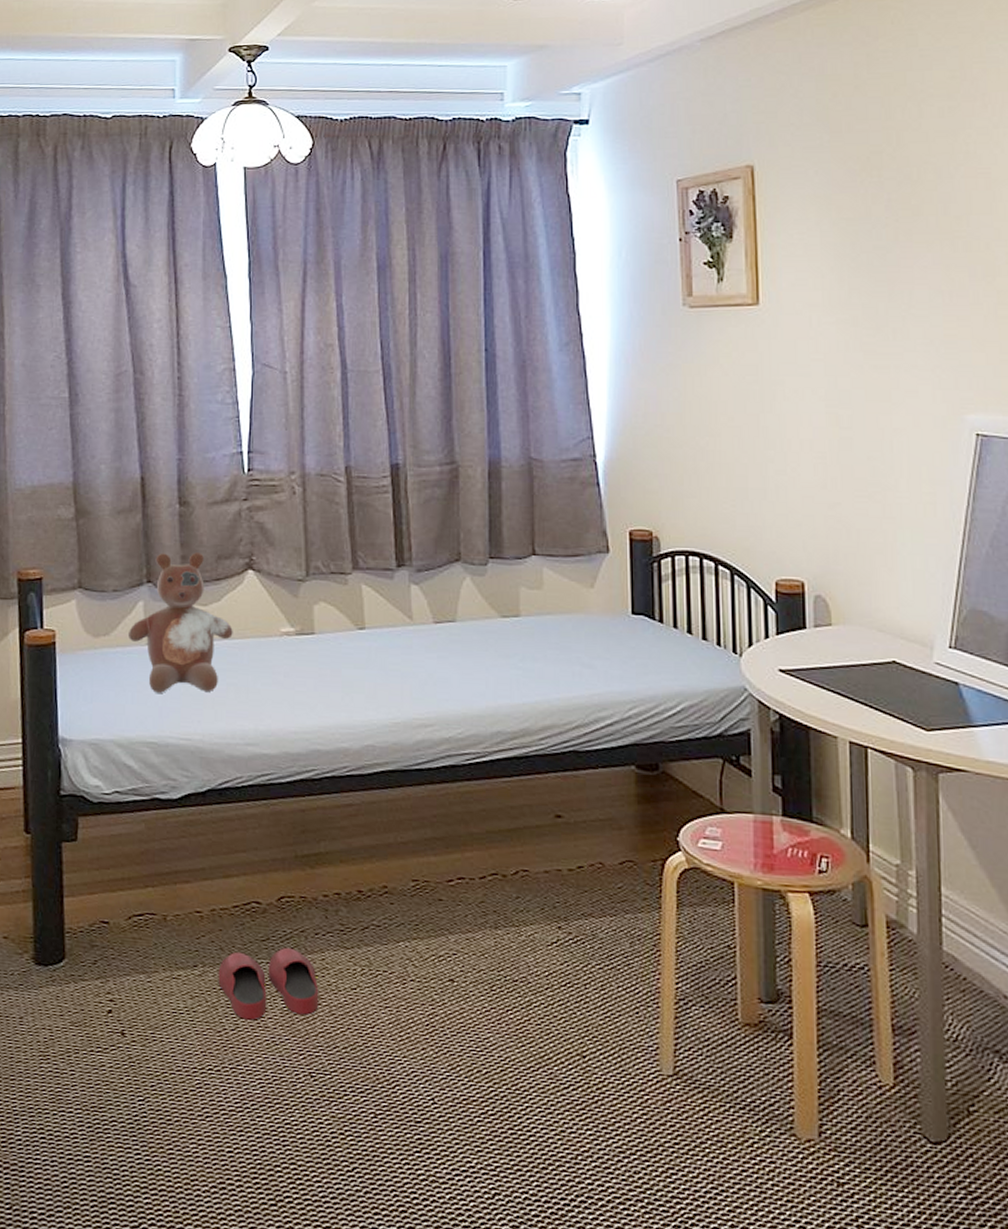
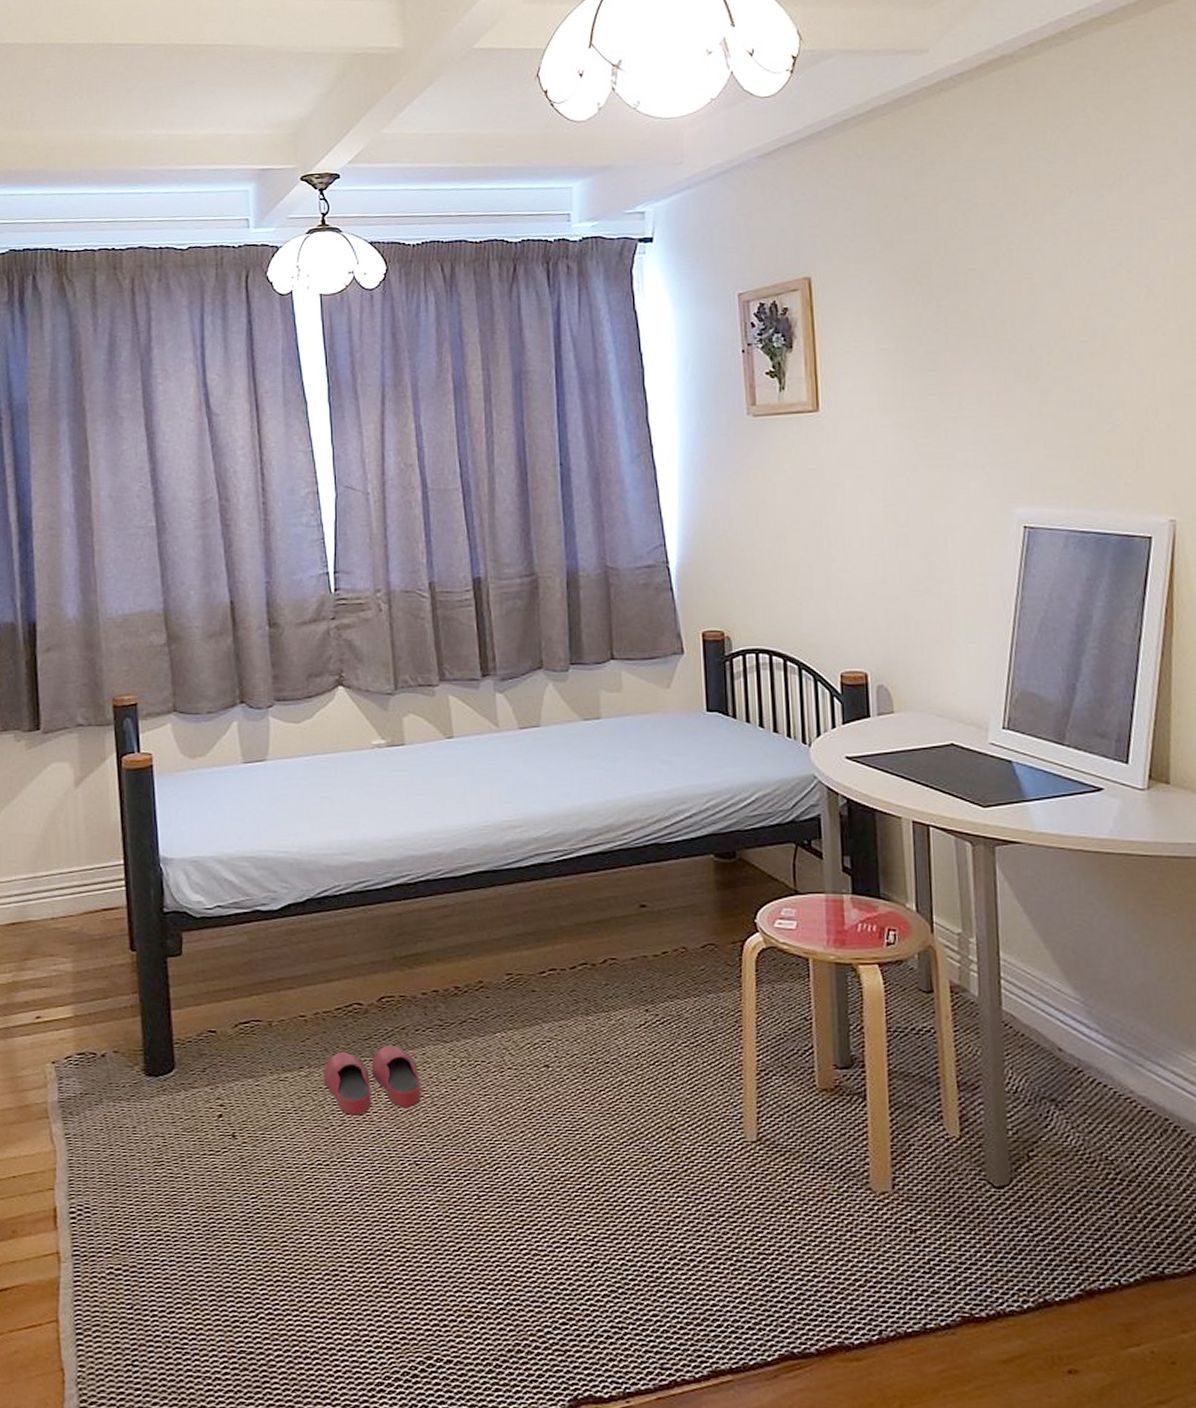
stuffed bear: present [127,552,233,693] -> none [223,672,326,809]

